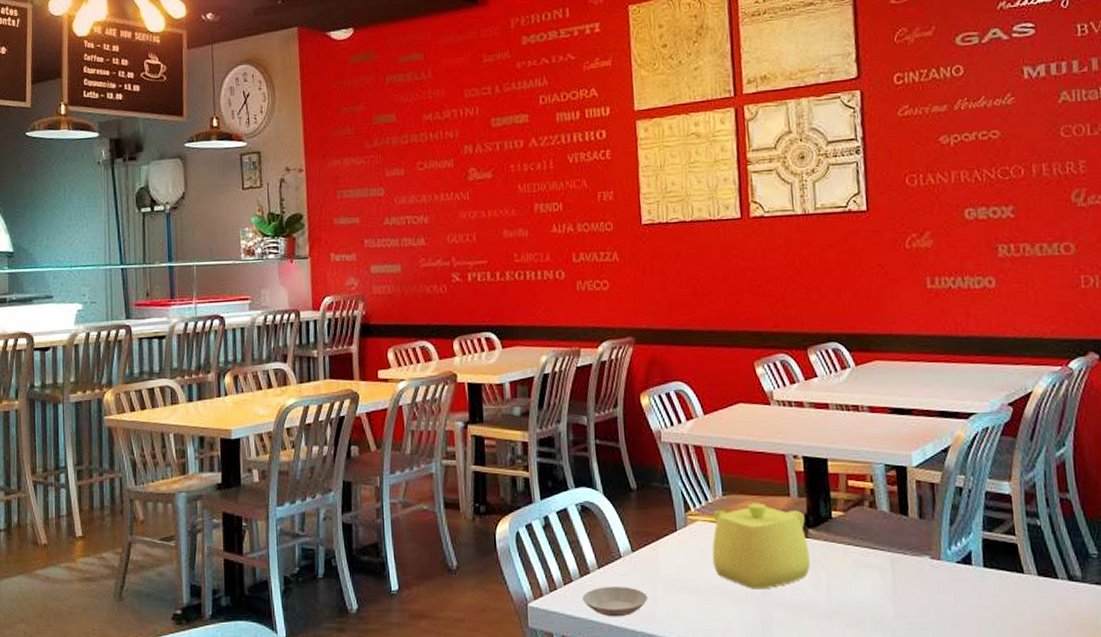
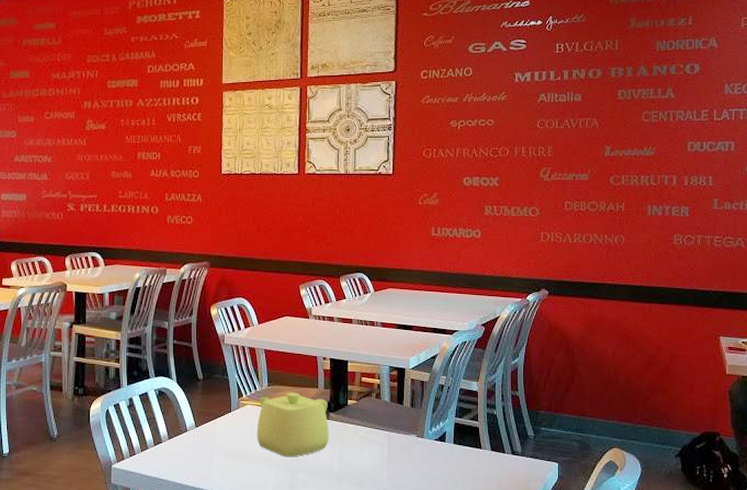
saucer: present [582,587,649,617] -> none [154,453,206,477]

